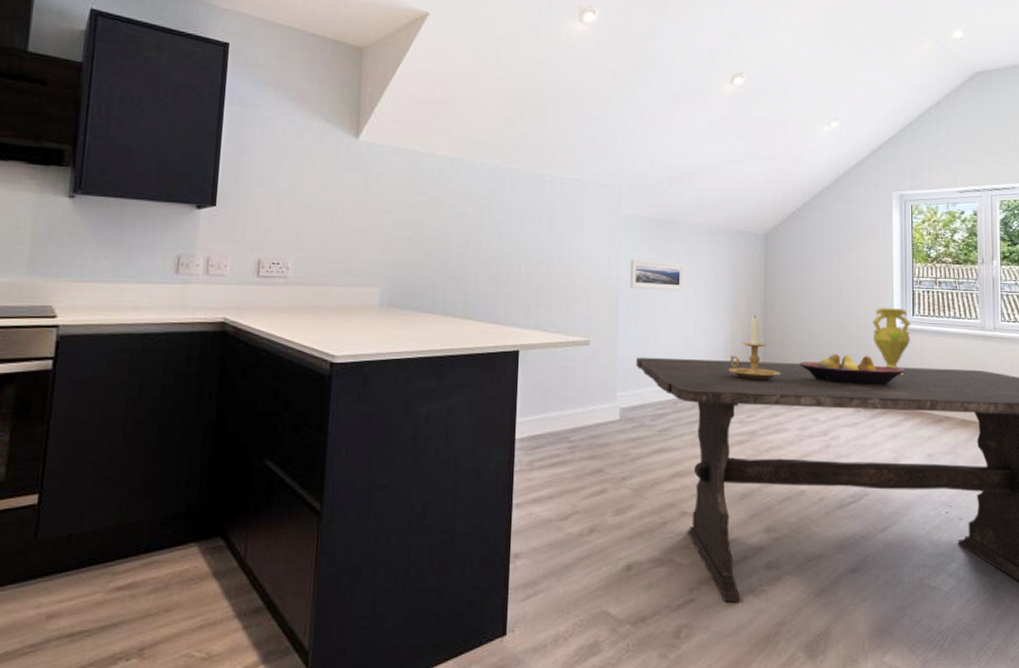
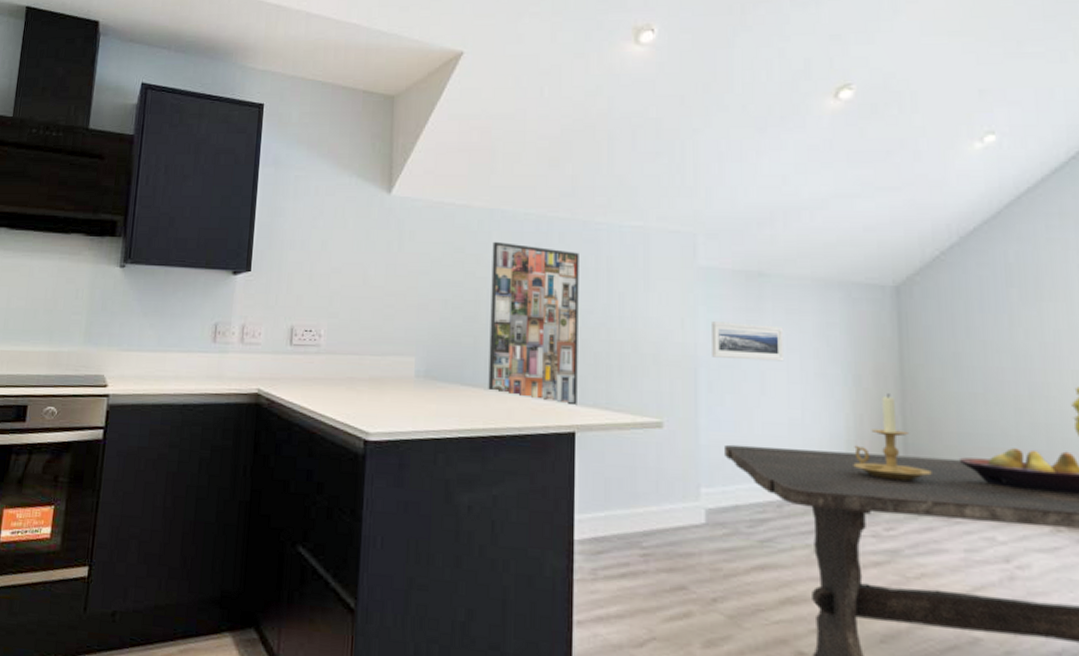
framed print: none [445,186,527,329] -> present [488,241,579,406]

